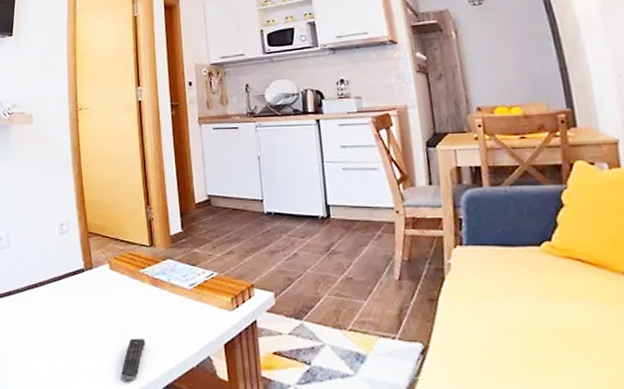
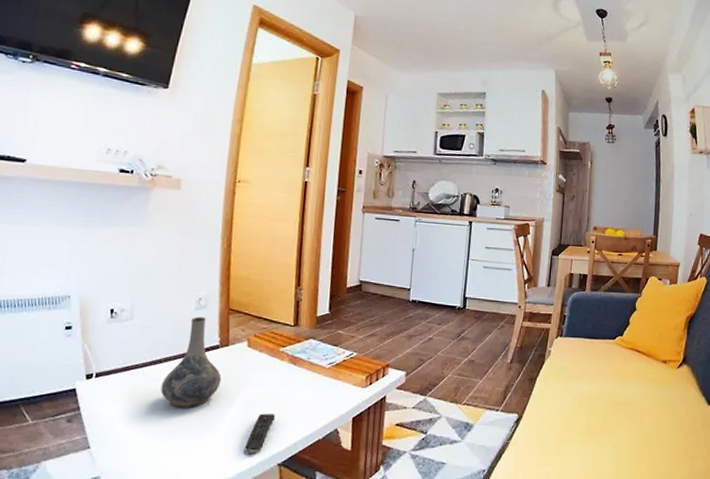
decorative vase: none [40,241,91,332] -> present [161,316,222,409]

